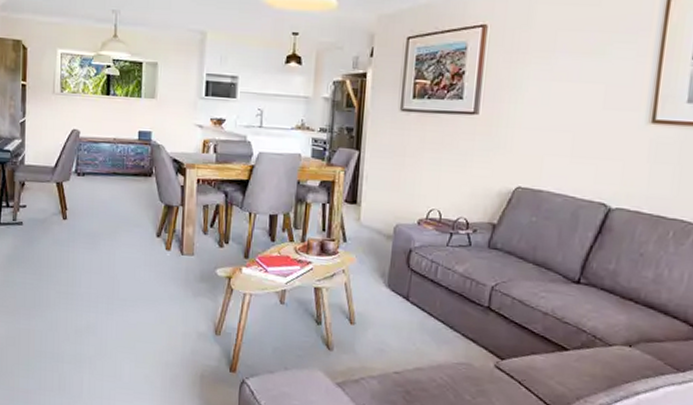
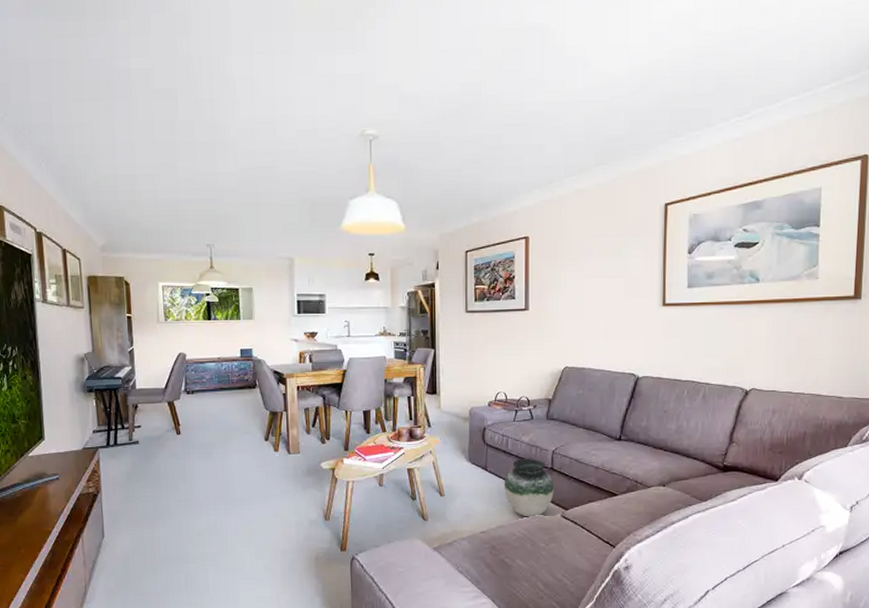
vase: none [427,292,490,363] -> present [504,459,554,517]

